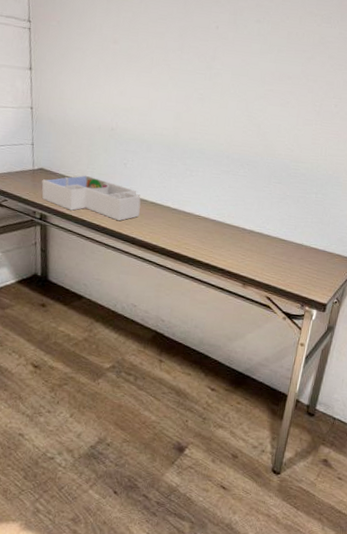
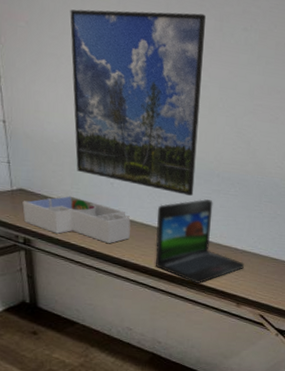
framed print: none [93,8,221,176] -> present [70,9,206,196]
laptop: none [162,179,252,263] -> present [155,199,245,284]

